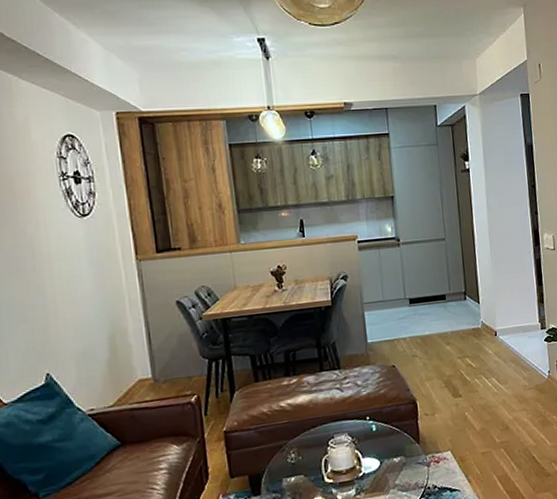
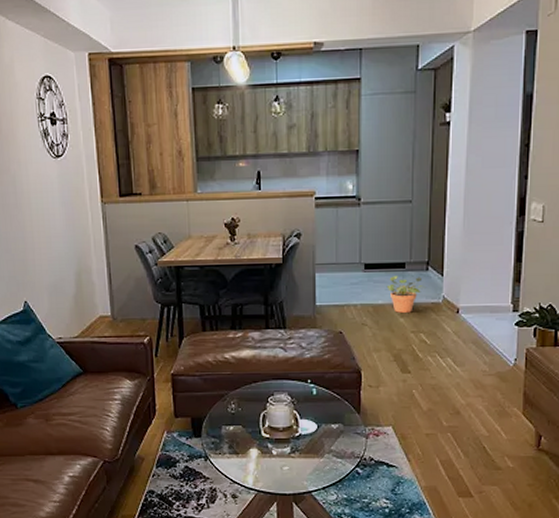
potted plant: none [431,306,466,342] -> present [386,276,426,313]

